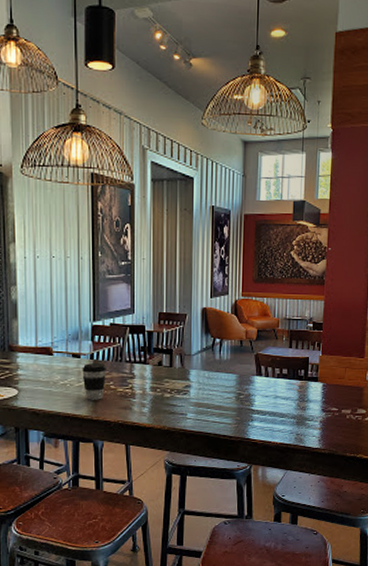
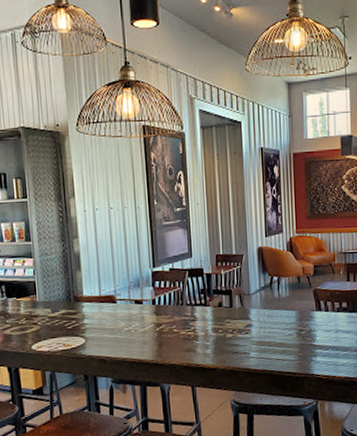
coffee cup: present [82,363,106,400] -> none [145,308,169,345]

